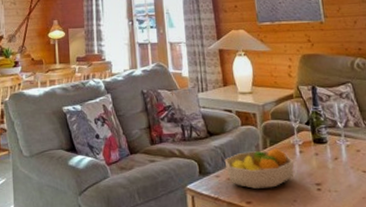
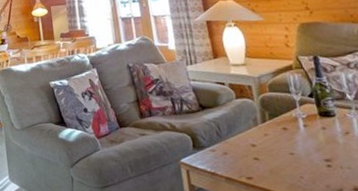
fruit bowl: present [224,148,294,190] -> none [219,121,299,165]

